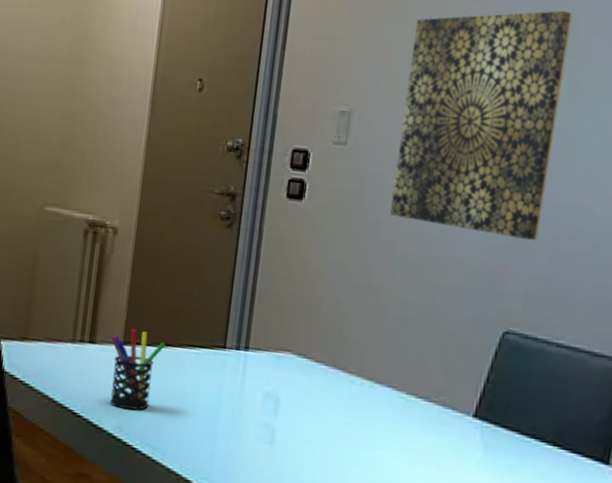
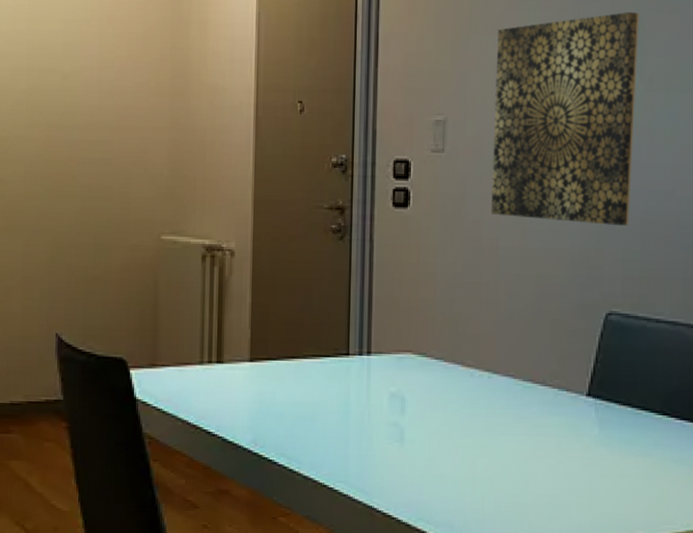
pen holder: present [109,329,166,410] -> none [237,345,292,423]

